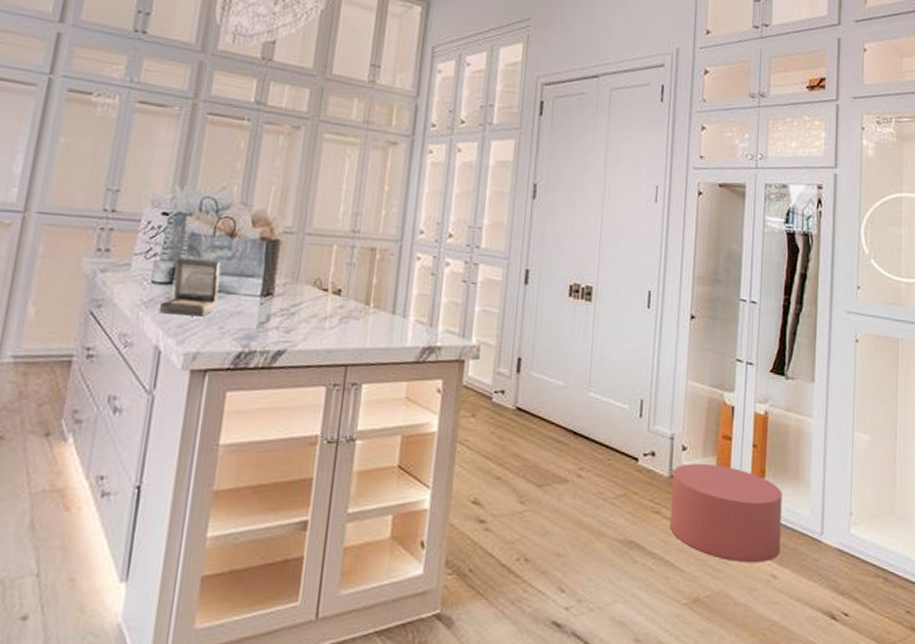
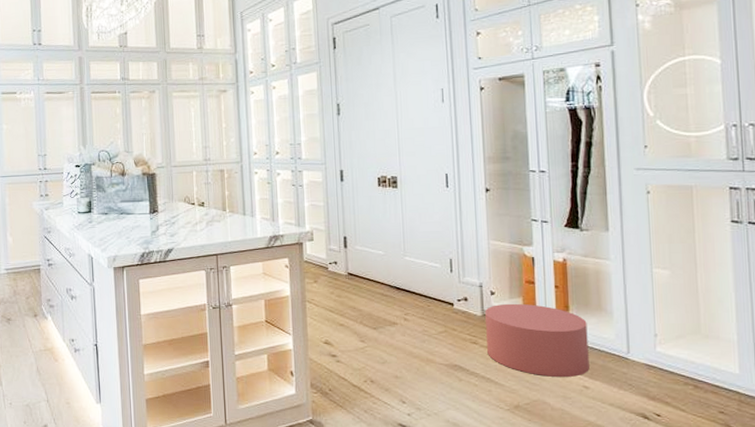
jewelry box: present [158,257,221,317] -> none [86,193,122,233]

